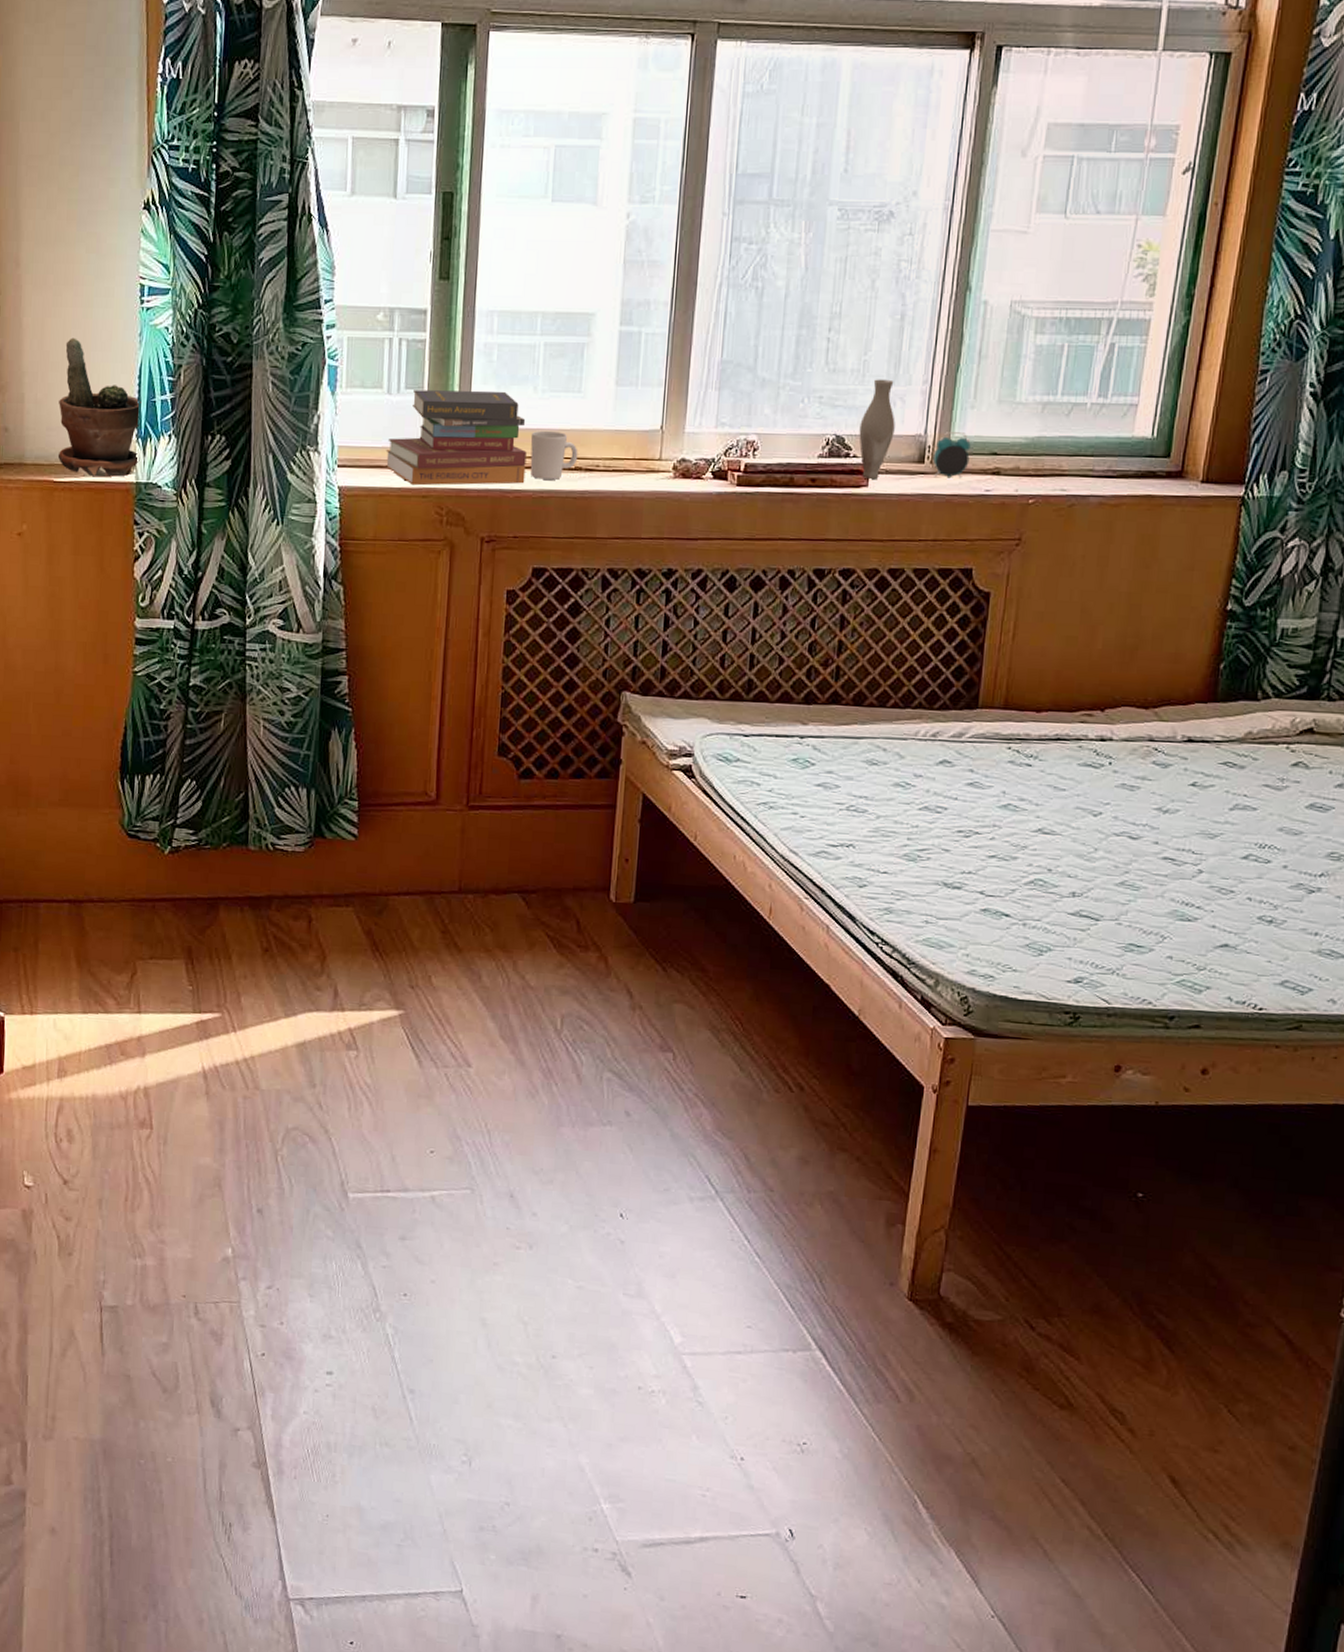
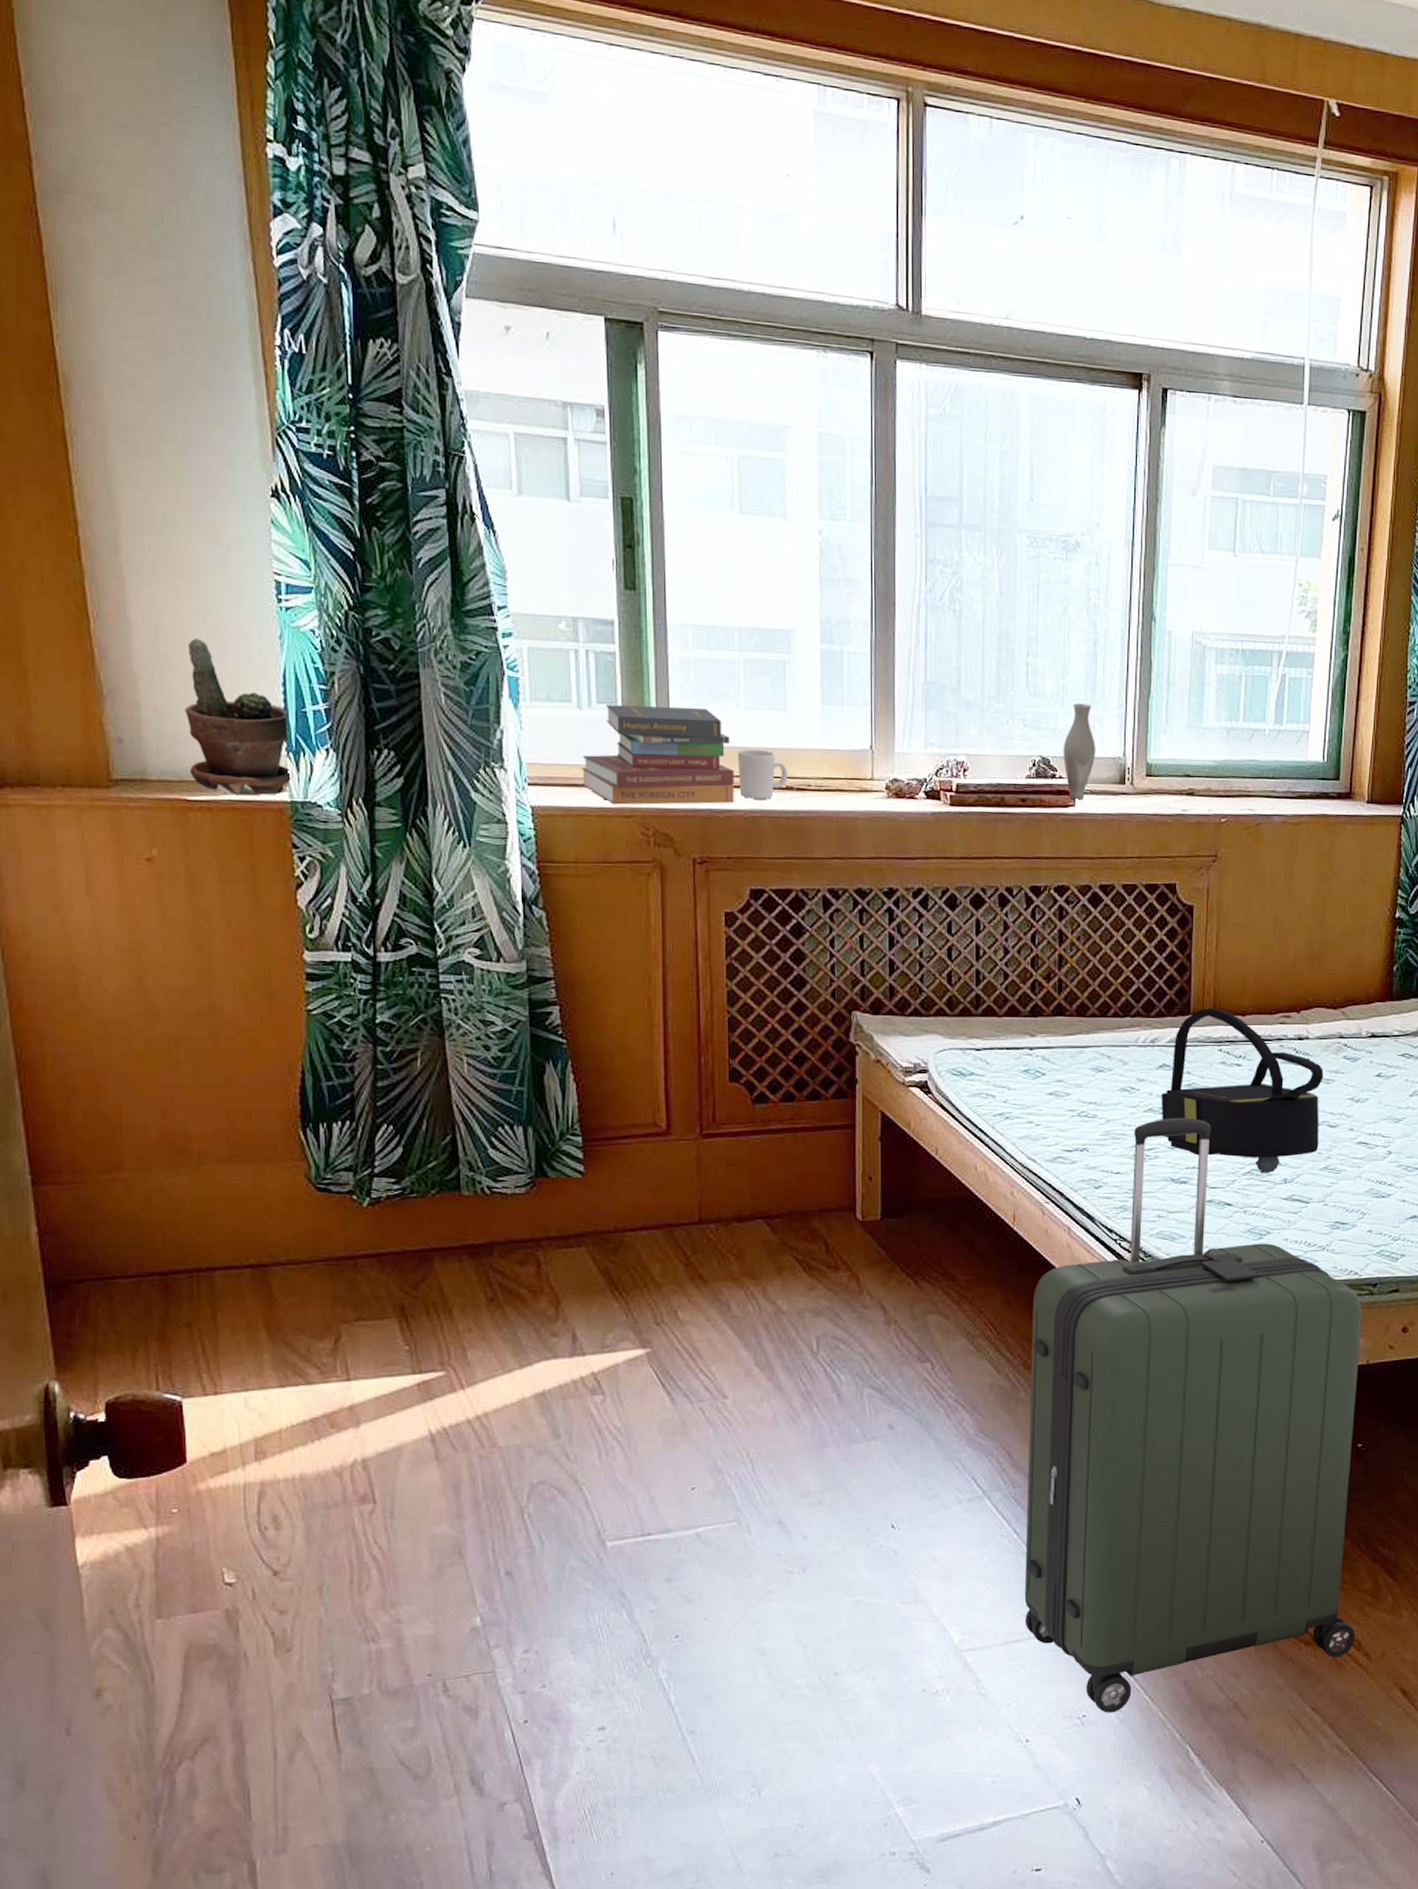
suitcase: none [749,817,1155,1446] -> present [1024,1117,1362,1713]
alarm clock: present [932,432,971,479] -> none [1132,755,1166,799]
backpack: none [937,702,1127,885] -> present [1161,1008,1323,1174]

